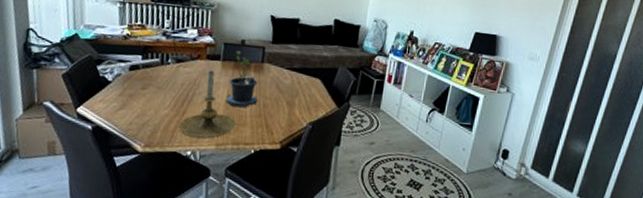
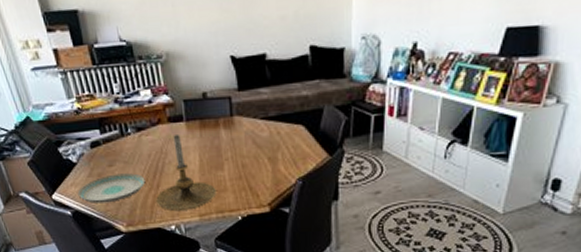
plate: none [103,96,173,123] -> present [77,173,146,203]
potted plant: present [226,51,258,107] -> none [199,107,235,172]

